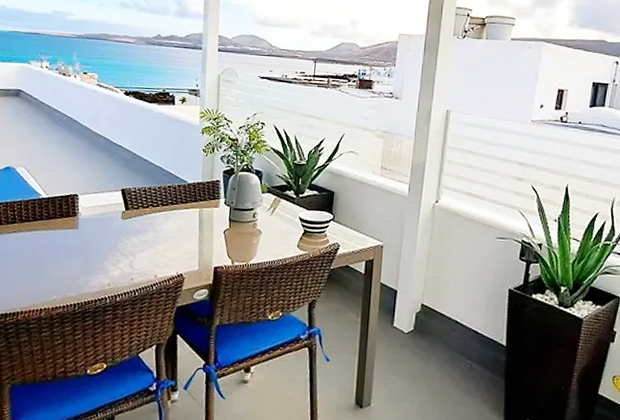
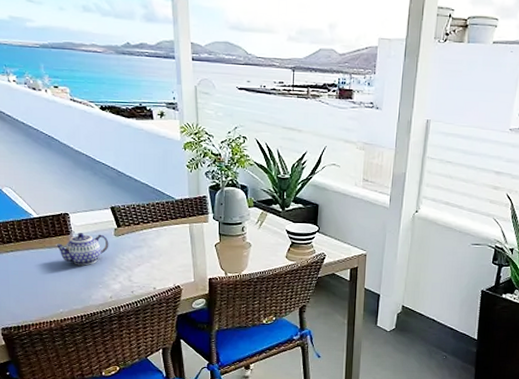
teapot: none [59,215,115,250] -> present [55,233,109,266]

